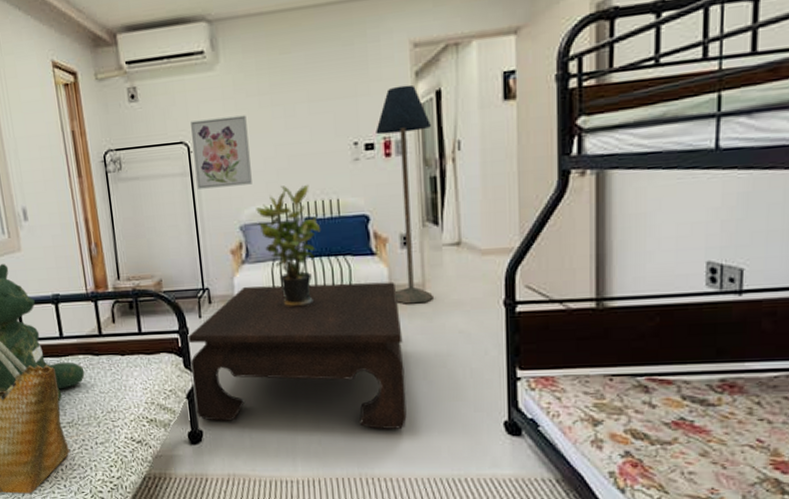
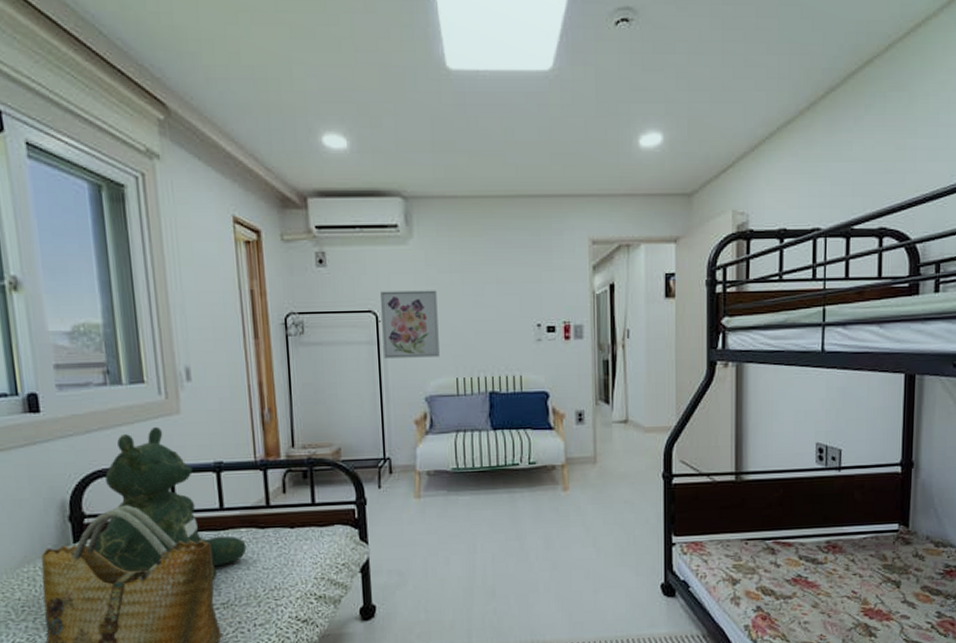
coffee table: present [186,281,407,429] -> none [364,455,577,596]
potted plant: present [256,185,321,307] -> none [442,360,504,478]
floor lamp: present [375,84,433,304] -> none [557,276,605,476]

